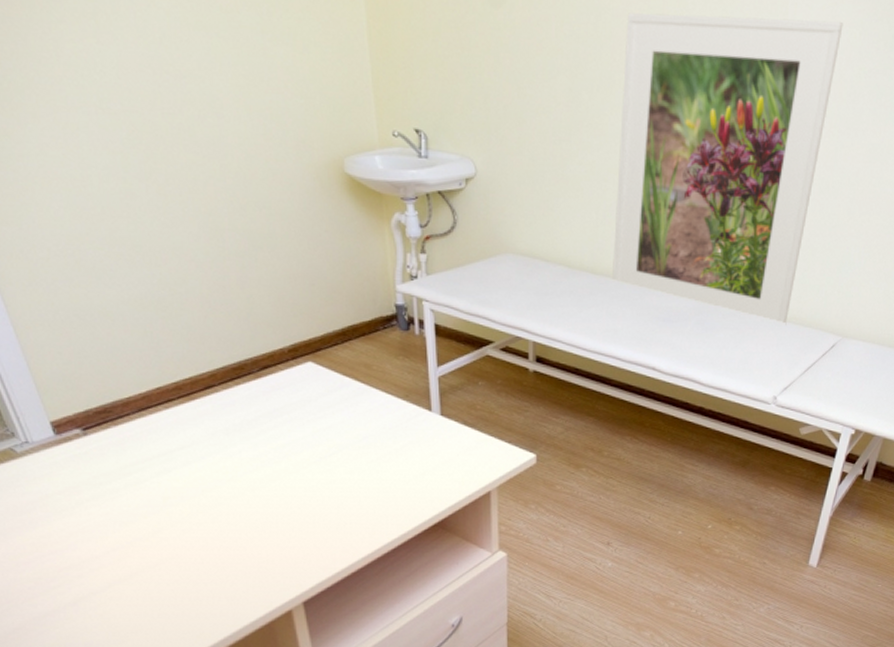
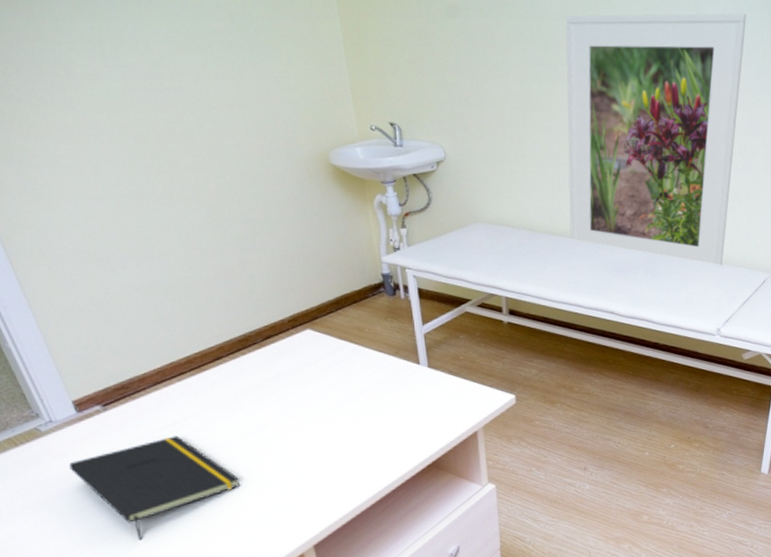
notepad: none [45,469,226,580] -> present [69,435,240,540]

